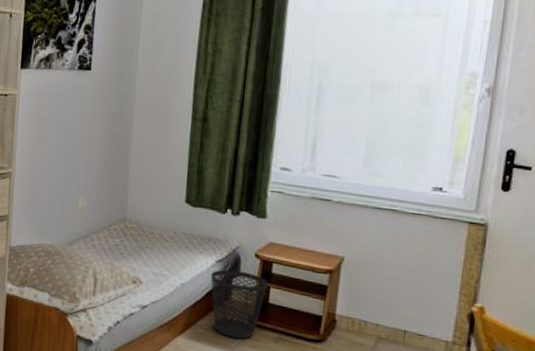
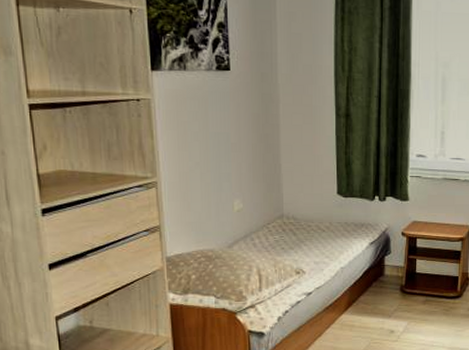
wastebasket: present [211,269,268,339] -> none [366,249,414,307]

